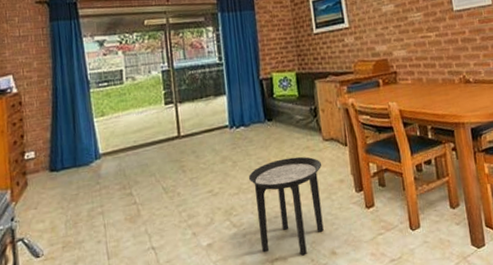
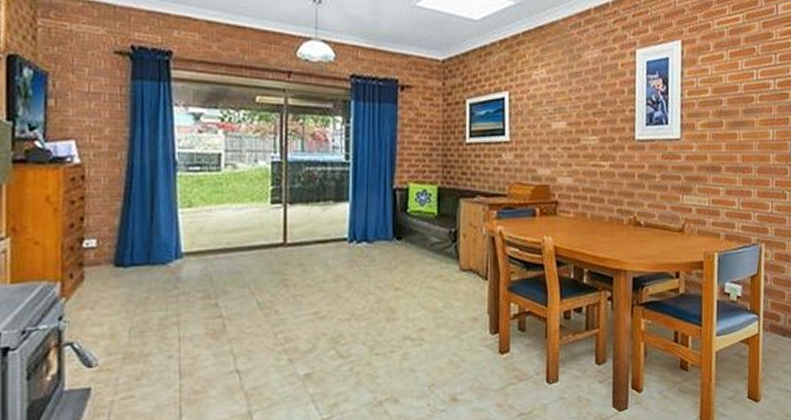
side table: present [248,156,324,256] -> none [364,285,455,399]

